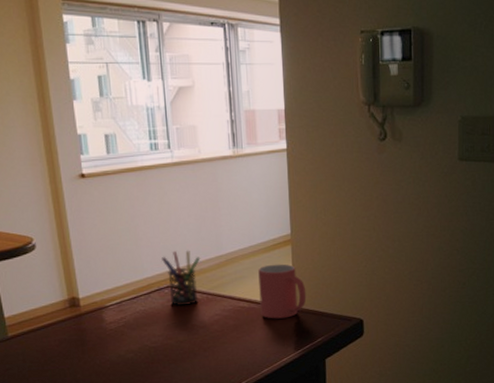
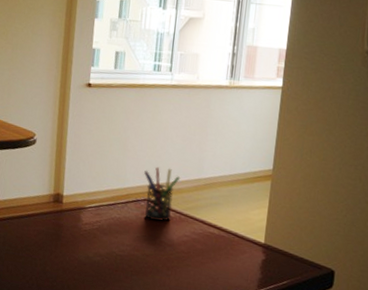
mug: present [258,264,307,319] -> none [229,196,279,253]

